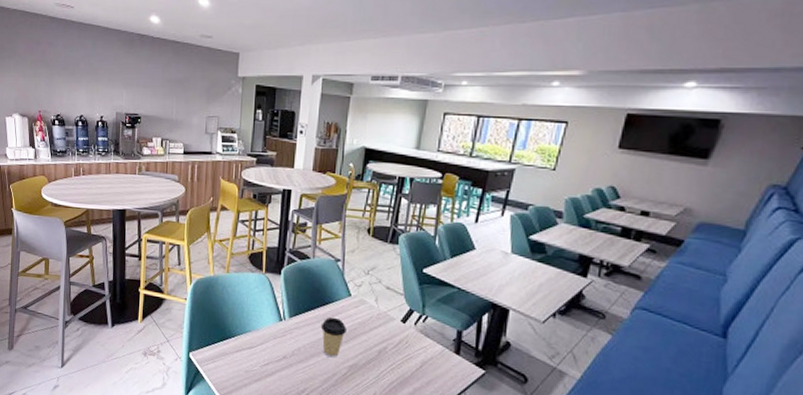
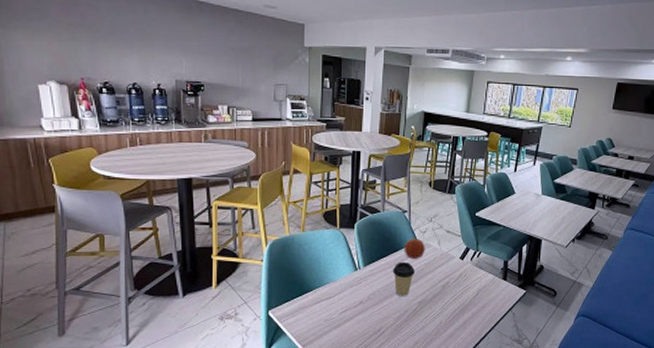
fruit: none [335,291,360,316] -> present [404,238,425,259]

